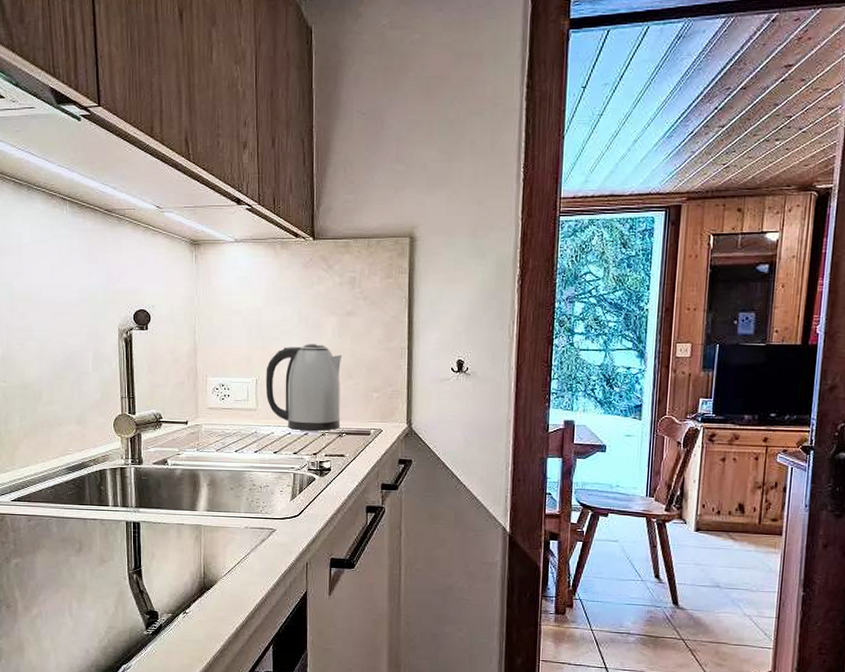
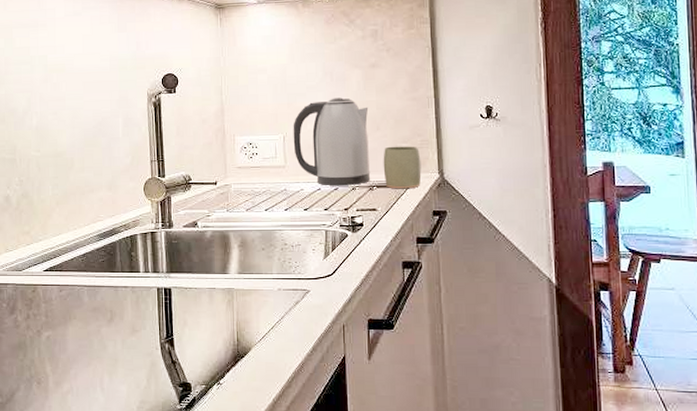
mug: none [353,395,391,437] -> present [383,146,422,189]

